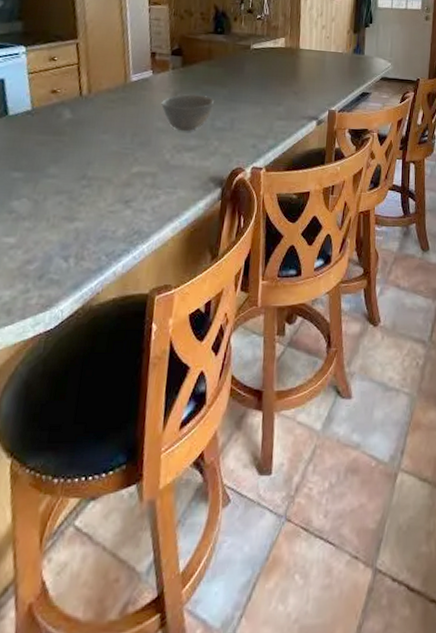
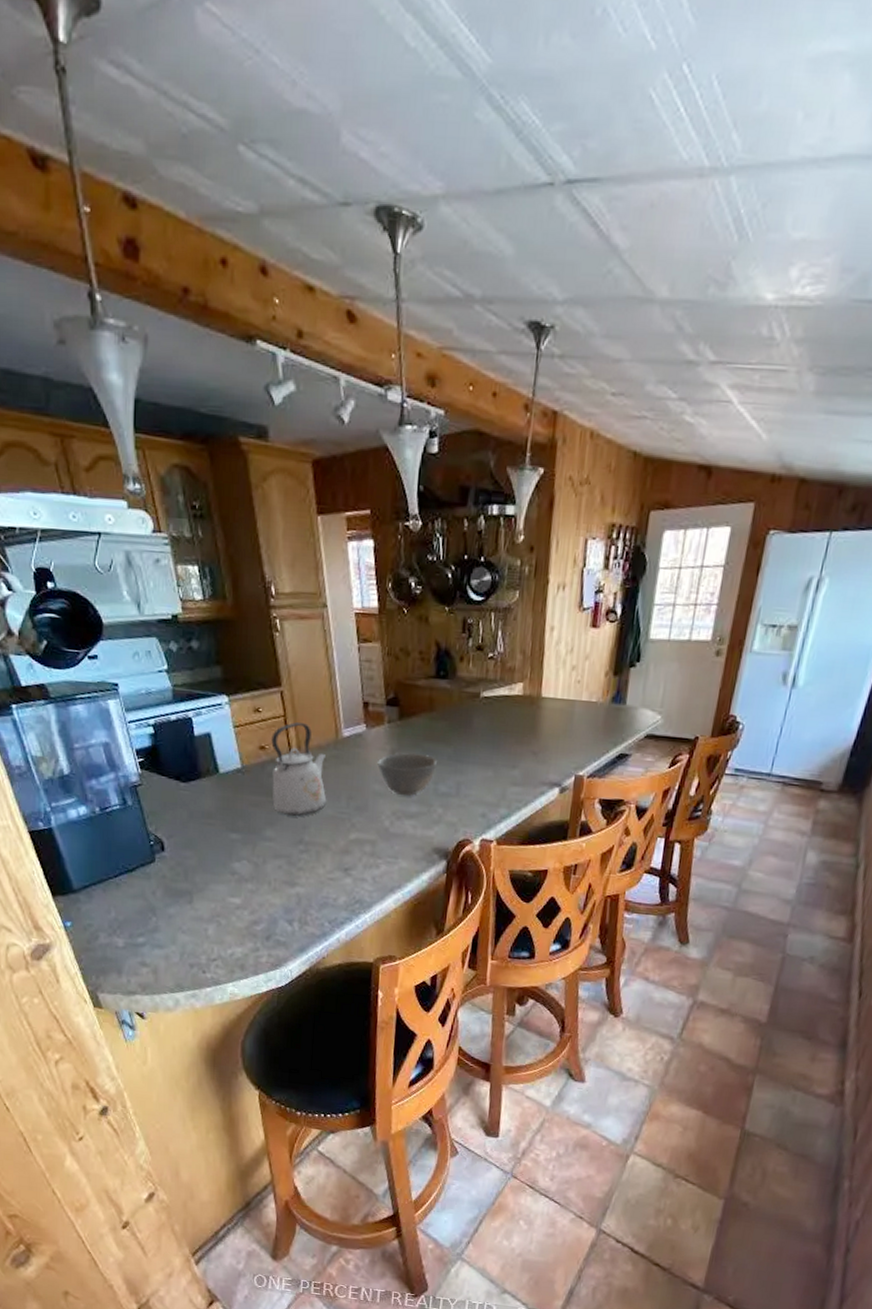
kettle: none [59,69,114,153] -> present [271,722,327,816]

